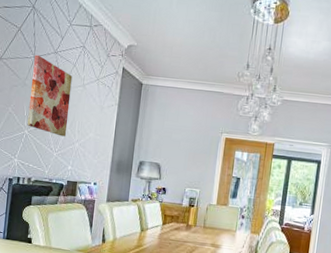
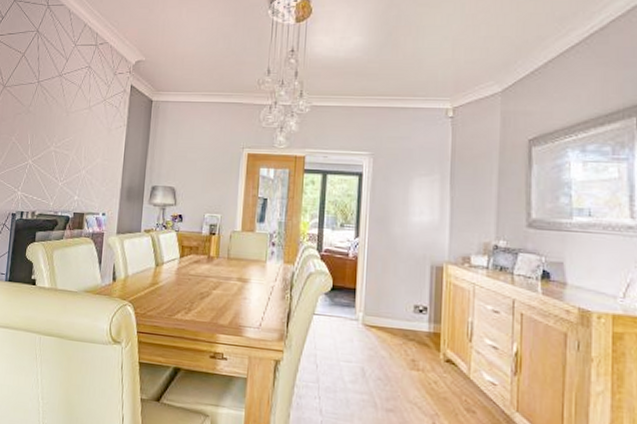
wall art: present [27,54,73,137] -> none [31,79,78,164]

